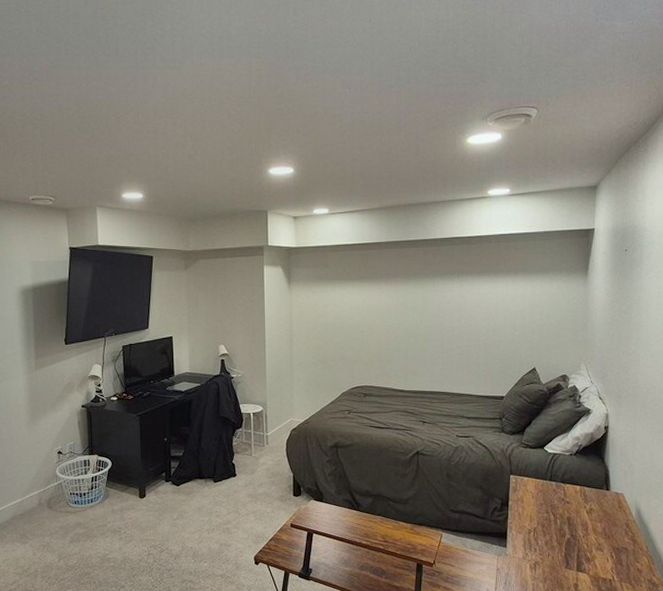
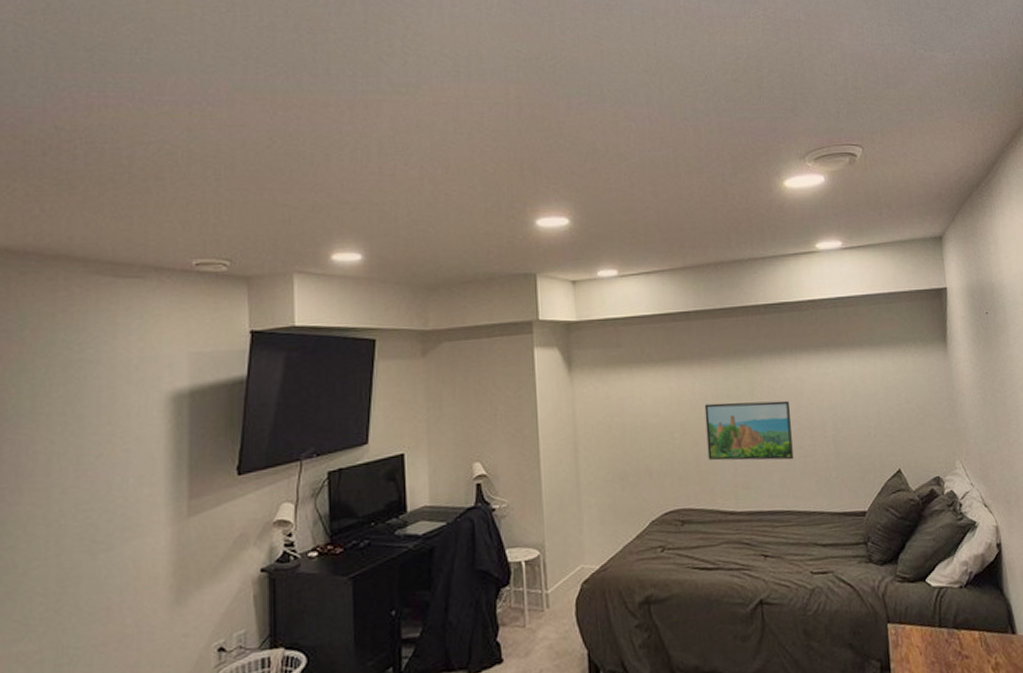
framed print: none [387,312,454,356] -> present [704,400,794,461]

